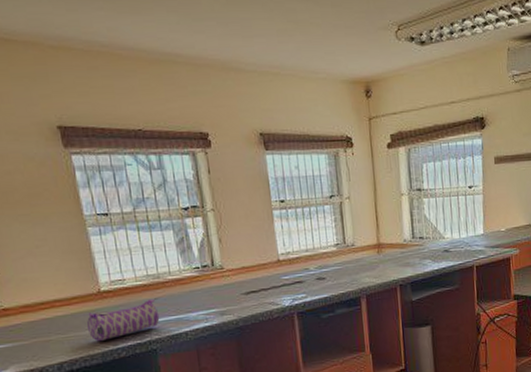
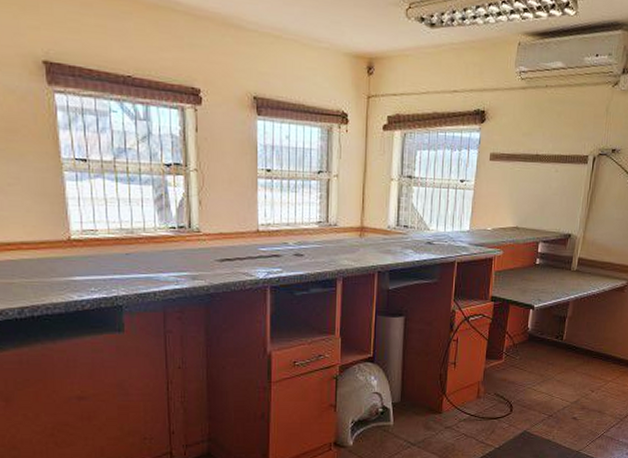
pencil case: present [87,298,160,342] -> none [53,253,129,291]

